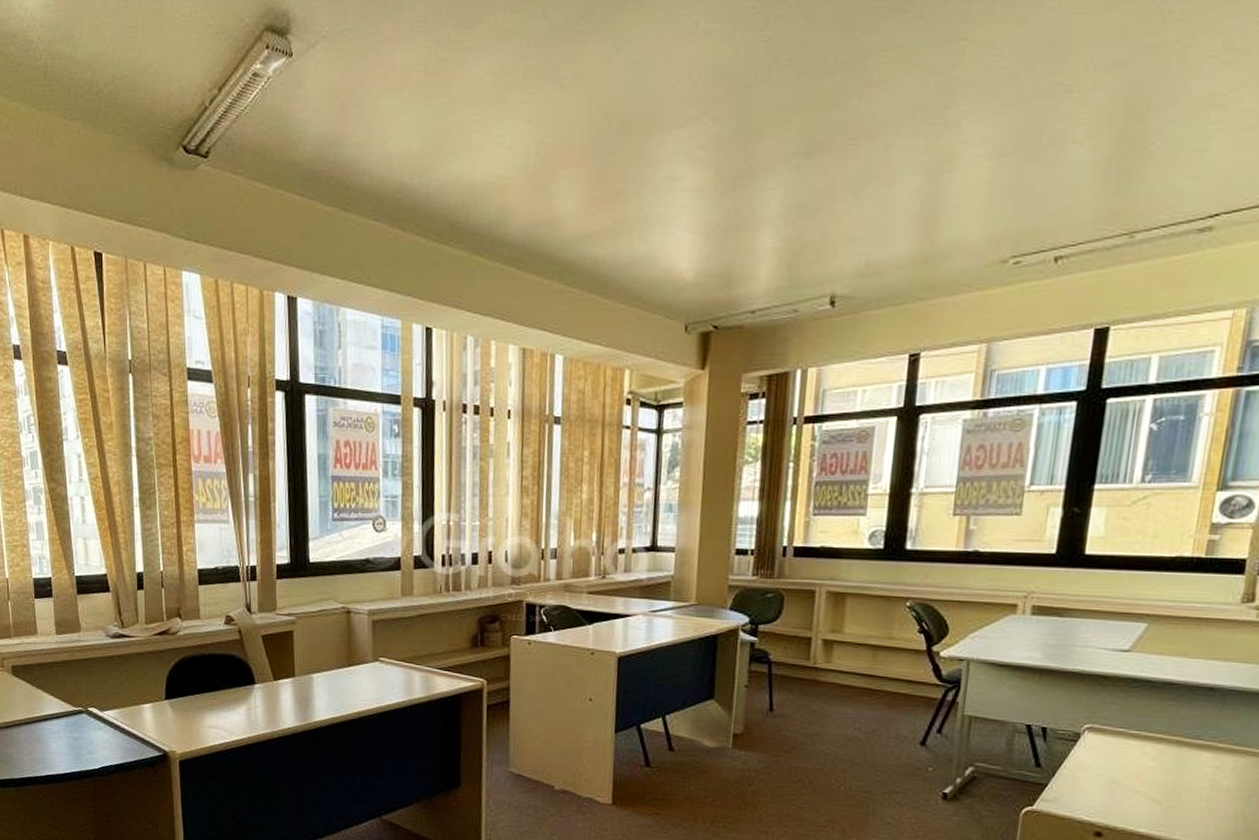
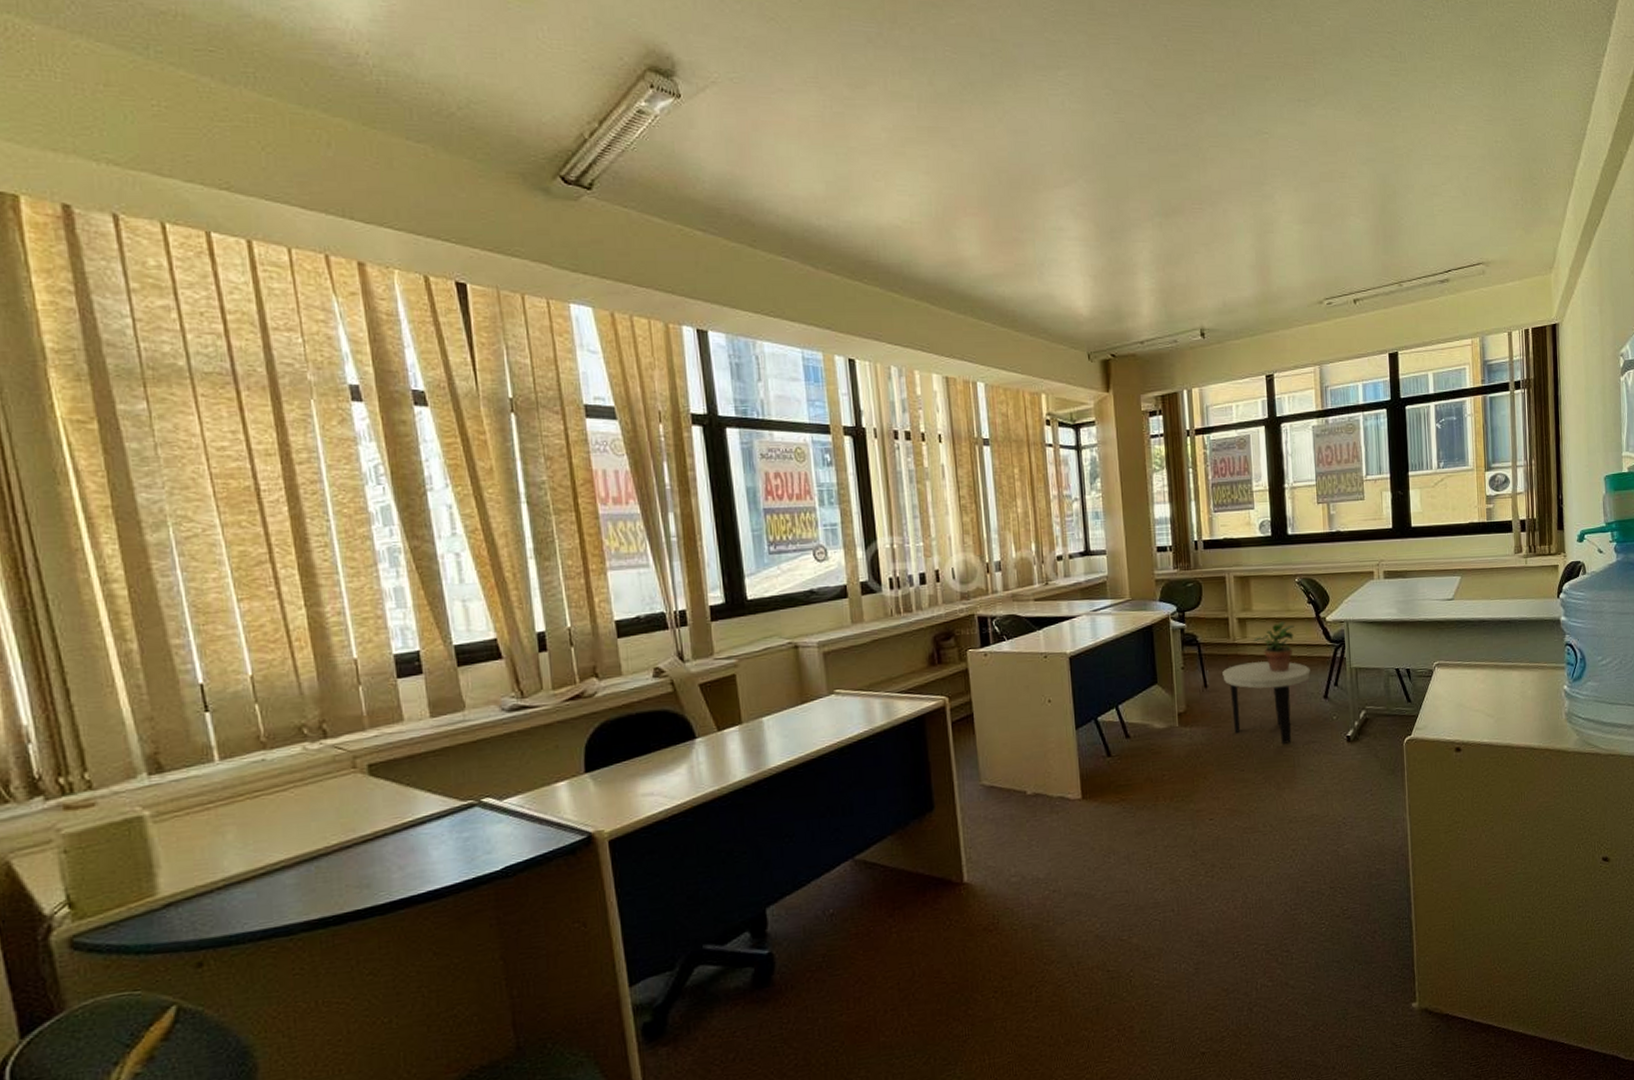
side table: none [793,691,908,788] -> present [1222,661,1310,744]
potted plant: none [839,649,896,708] -> present [1253,621,1295,673]

